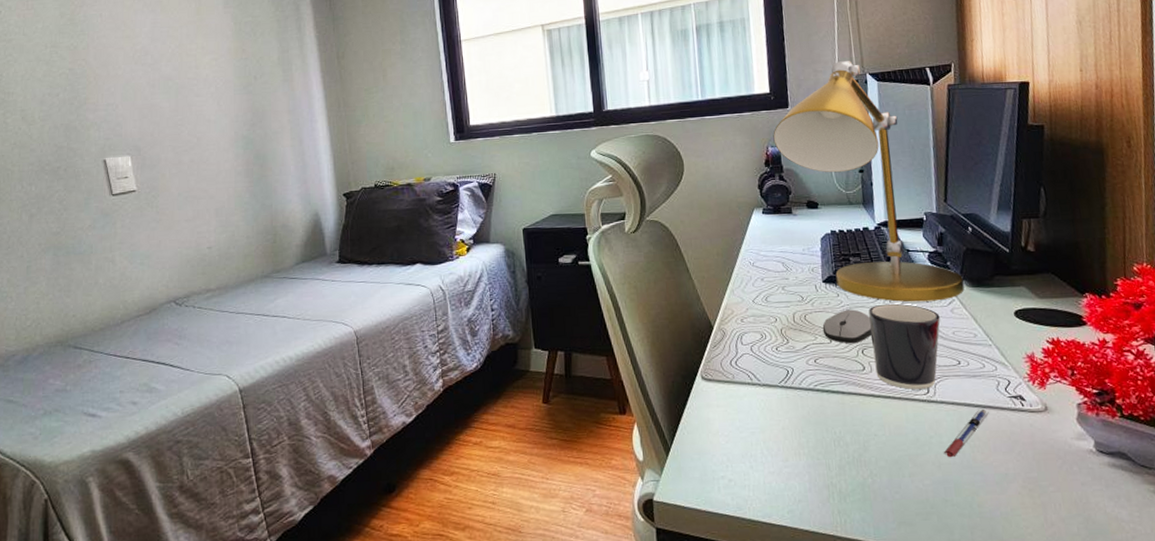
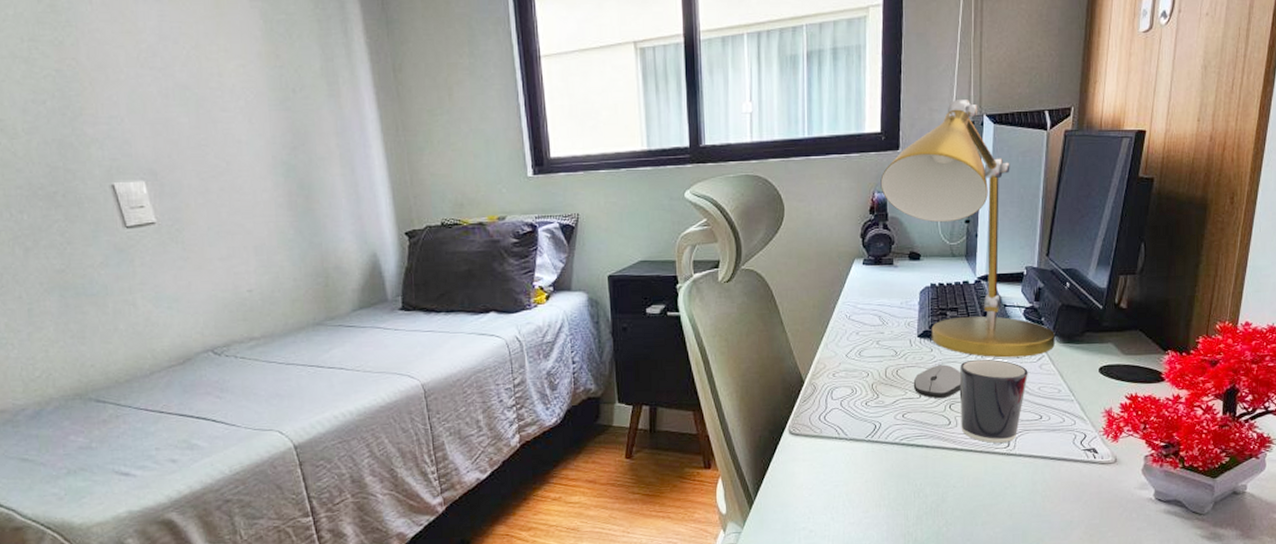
pen: present [943,409,989,458] -> none [1016,462,1063,507]

